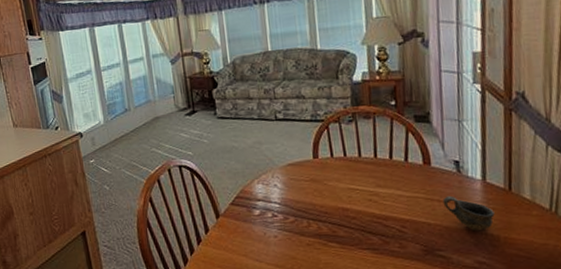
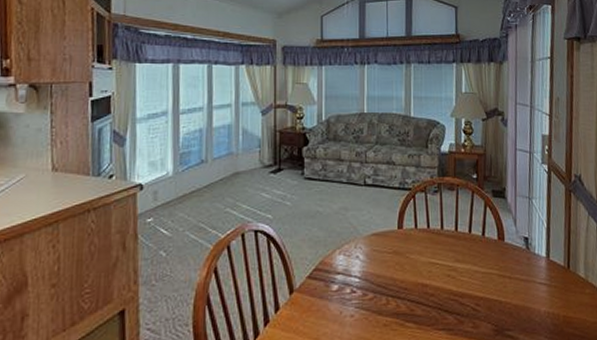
cup: present [442,195,495,232] -> none [513,272,556,310]

